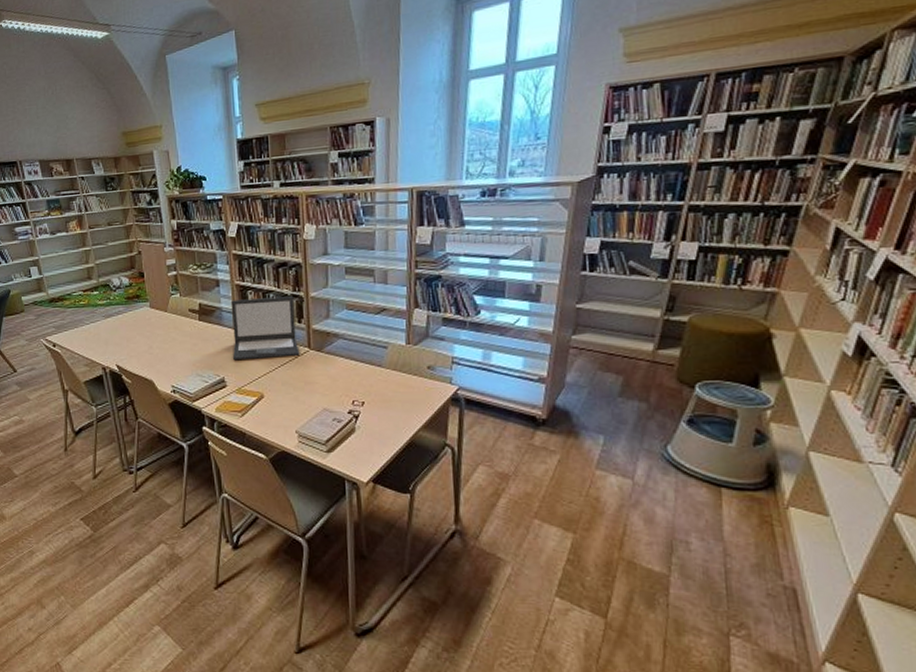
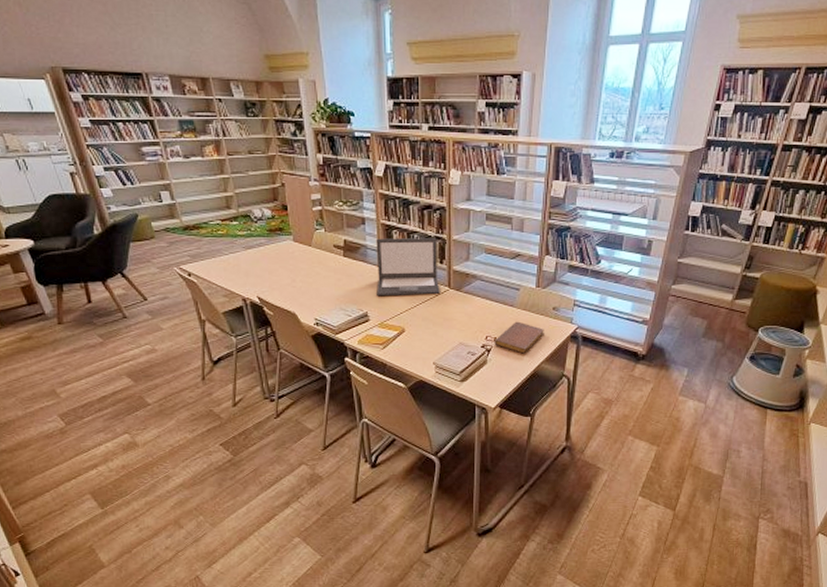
notebook: none [362,383,420,420] -> present [494,321,544,354]

